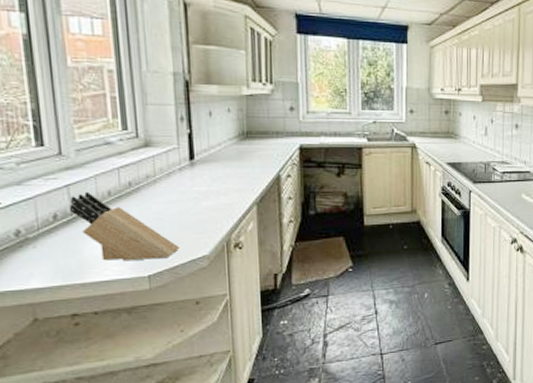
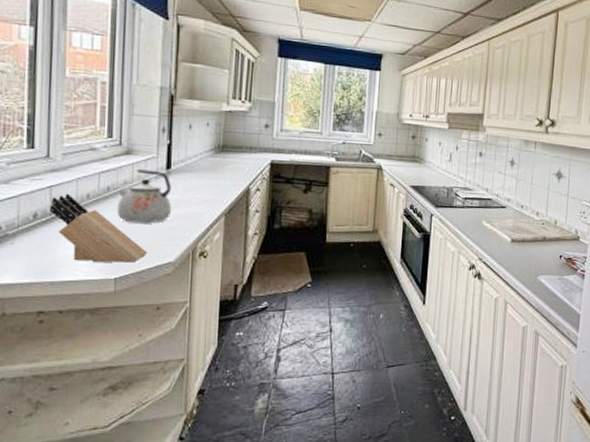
kettle: none [140,162,201,218] -> present [117,169,172,224]

